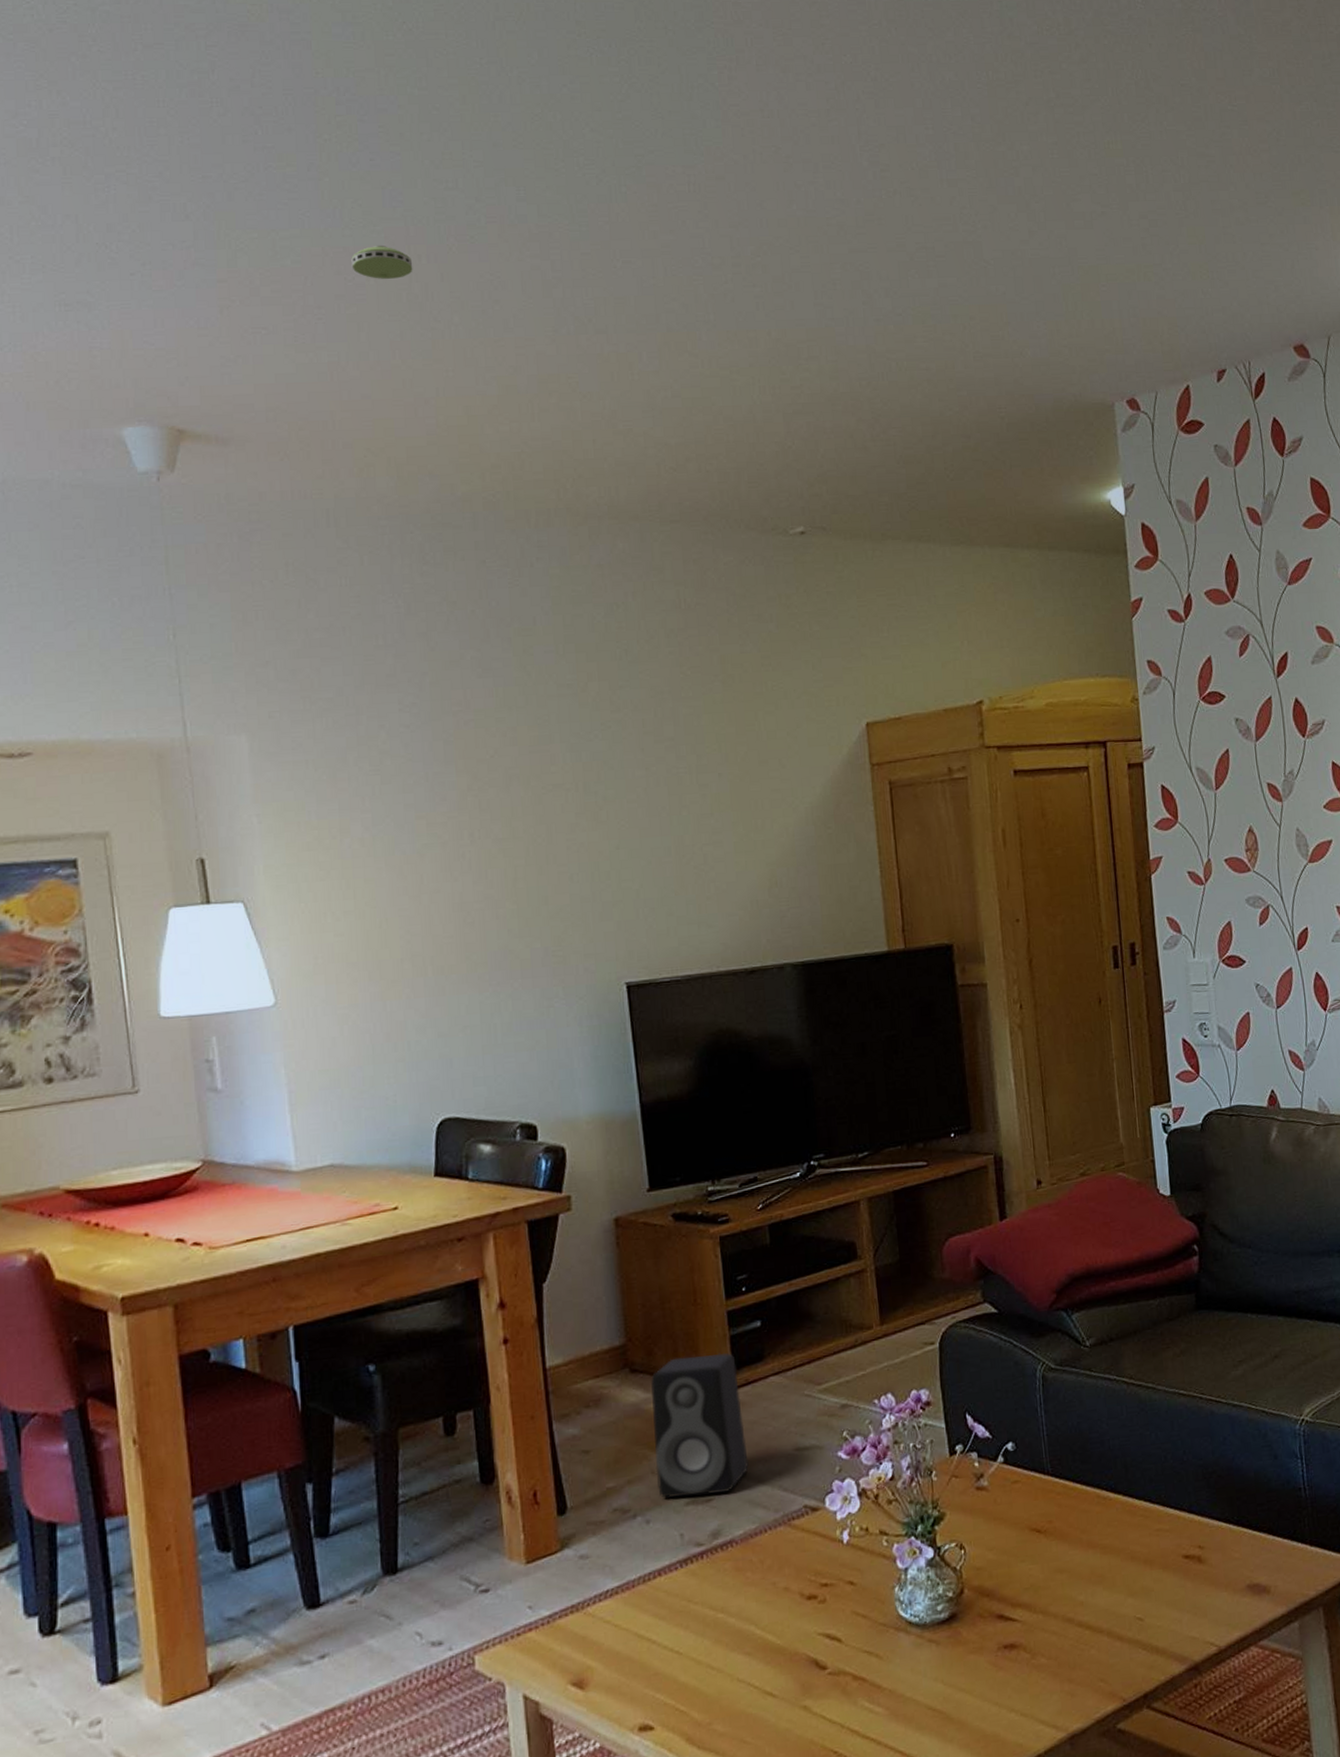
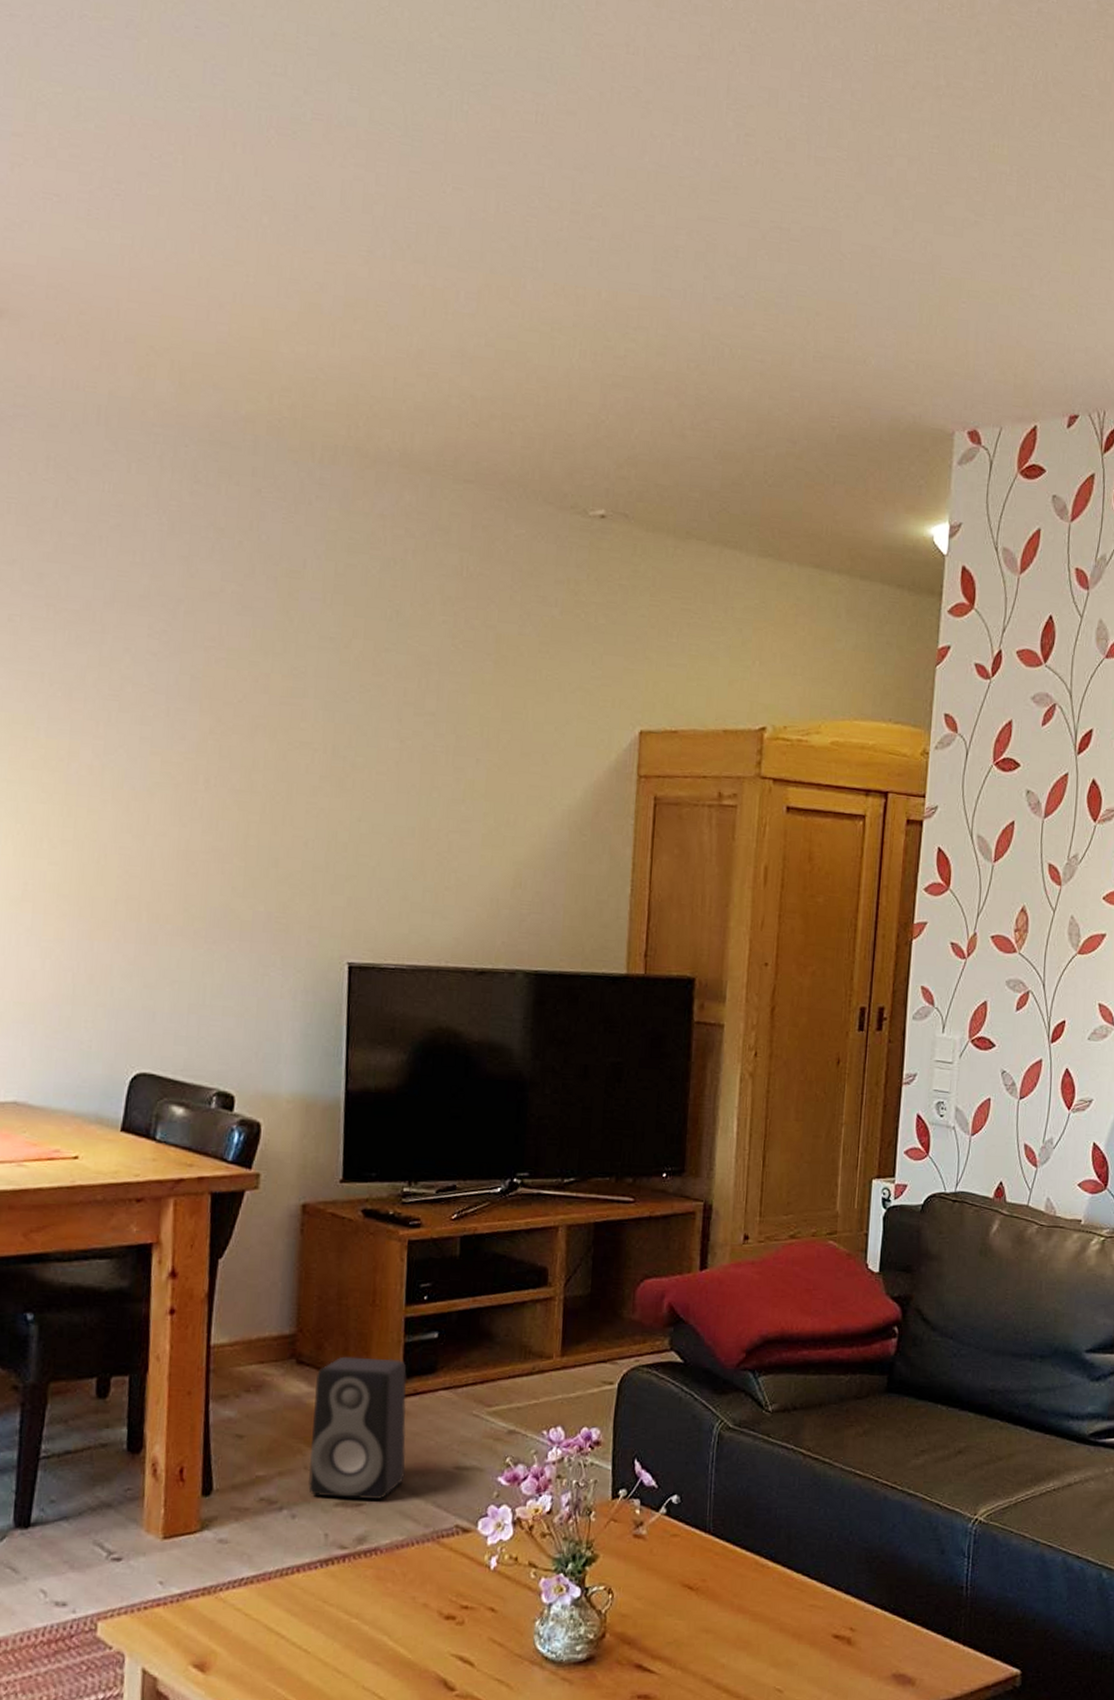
smoke detector: present [351,245,413,279] -> none [160,123,227,165]

